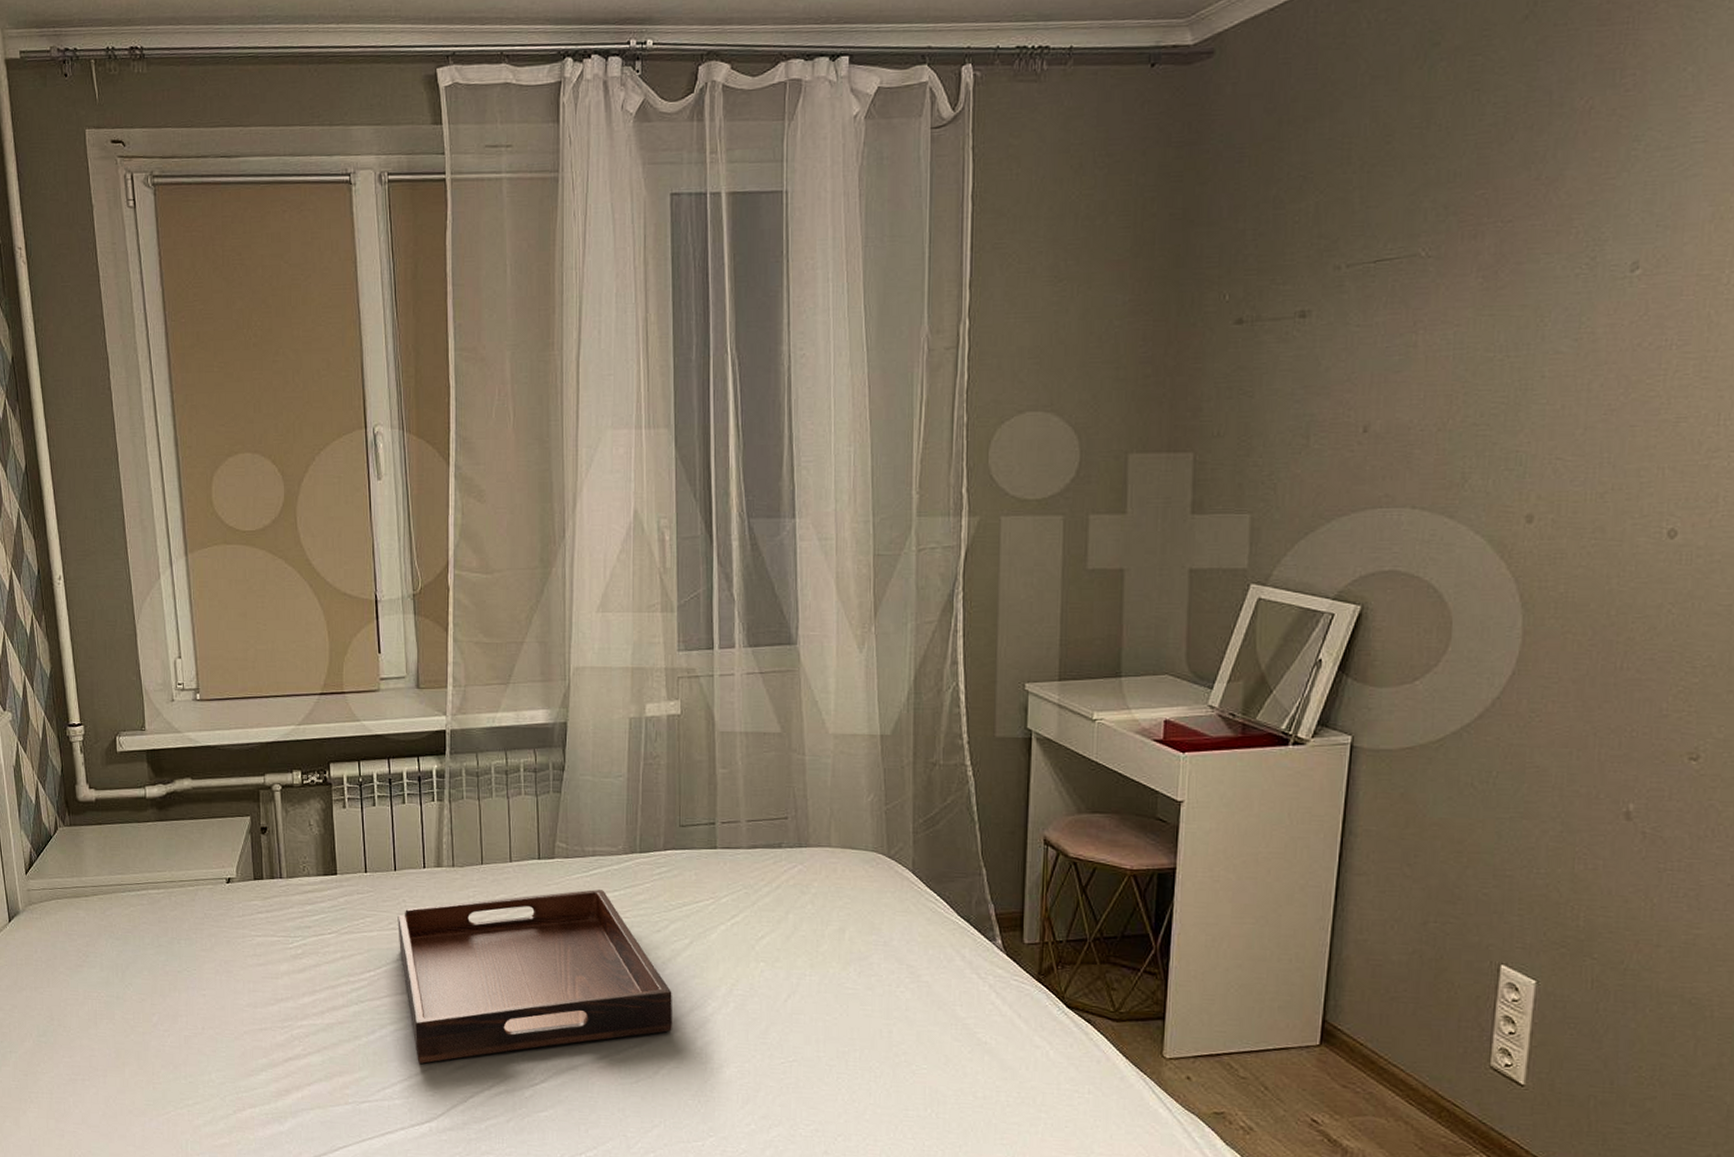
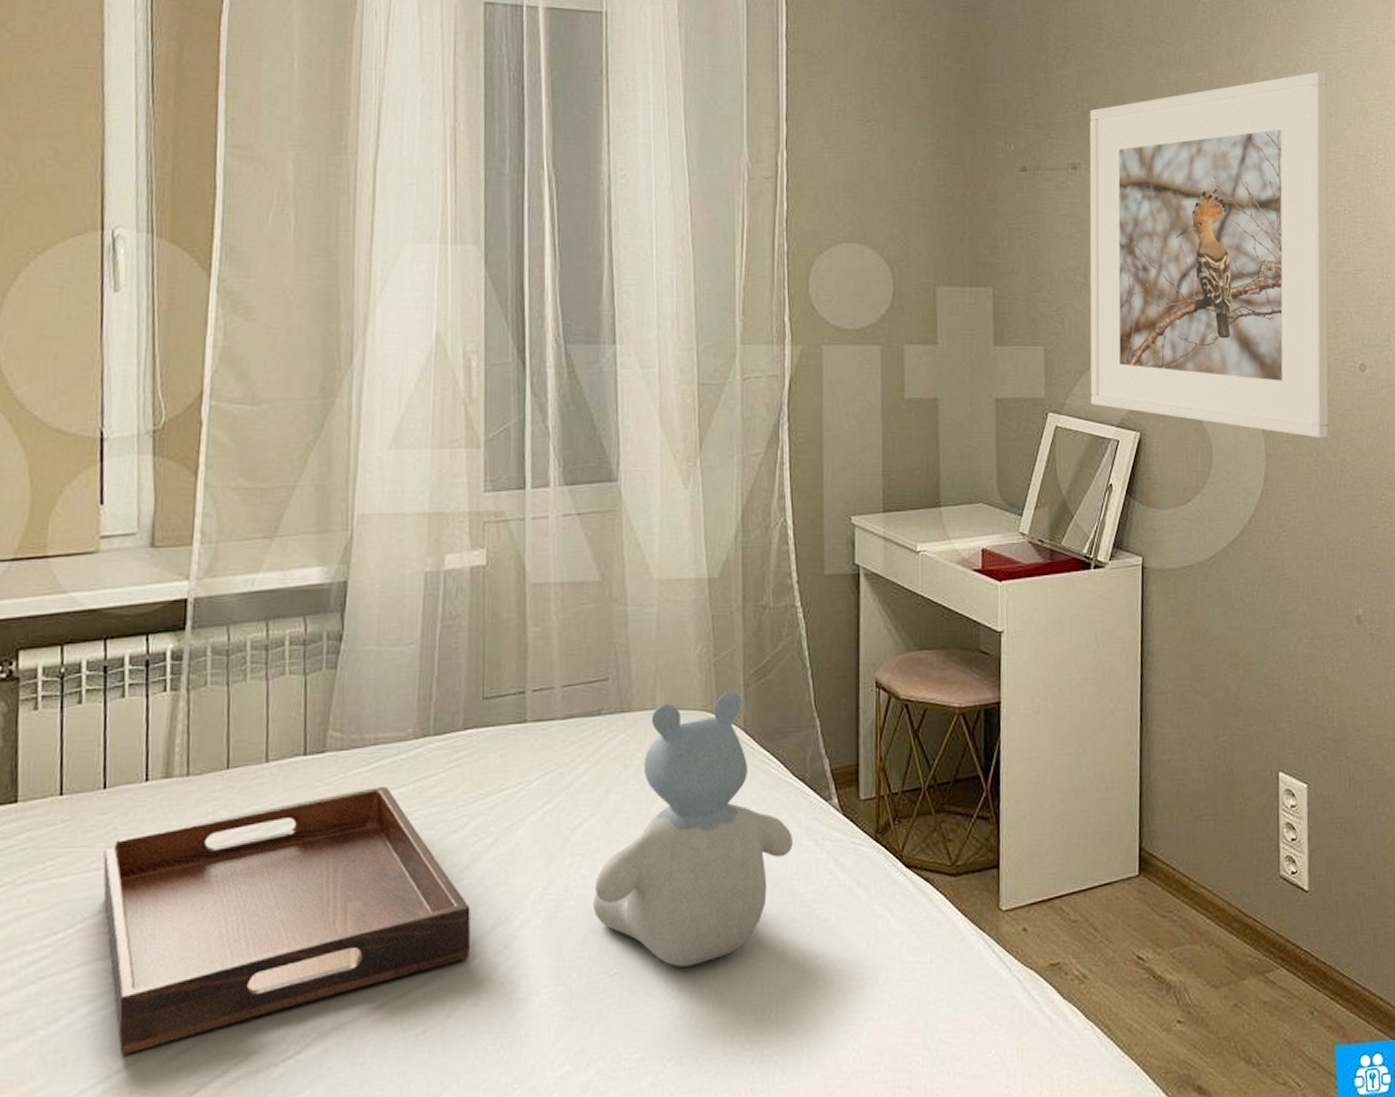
stuffed bear: none [774,837,956,1064] -> present [592,692,793,967]
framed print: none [1303,172,1666,615] -> present [1089,71,1329,438]

